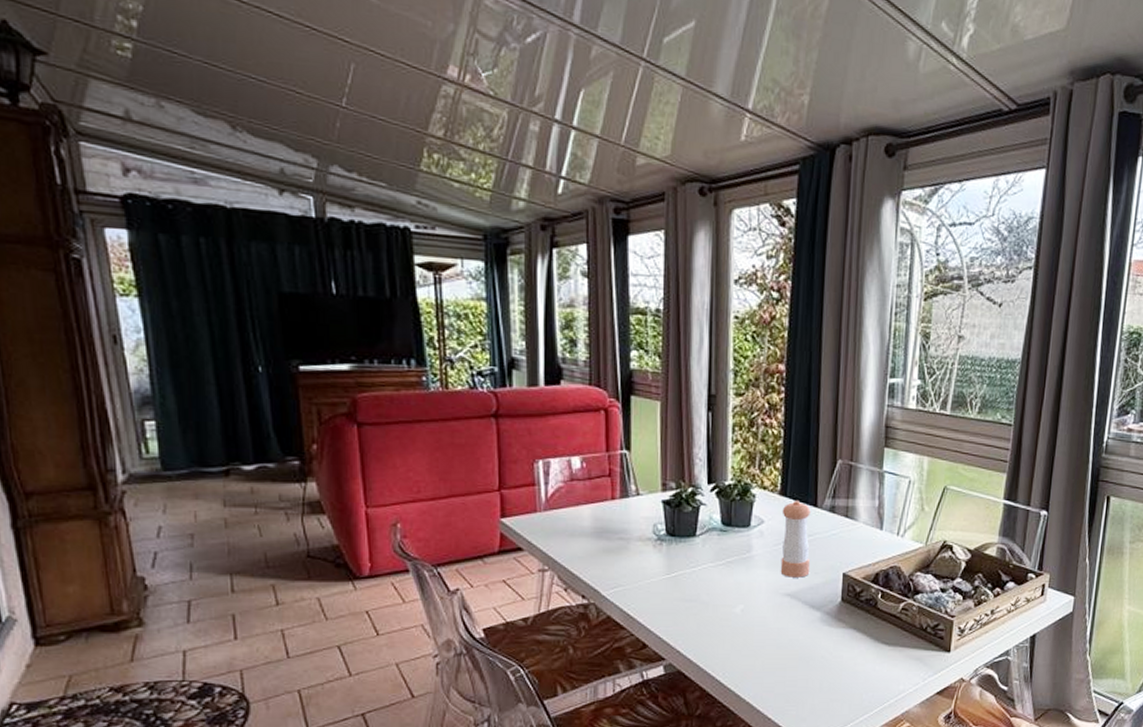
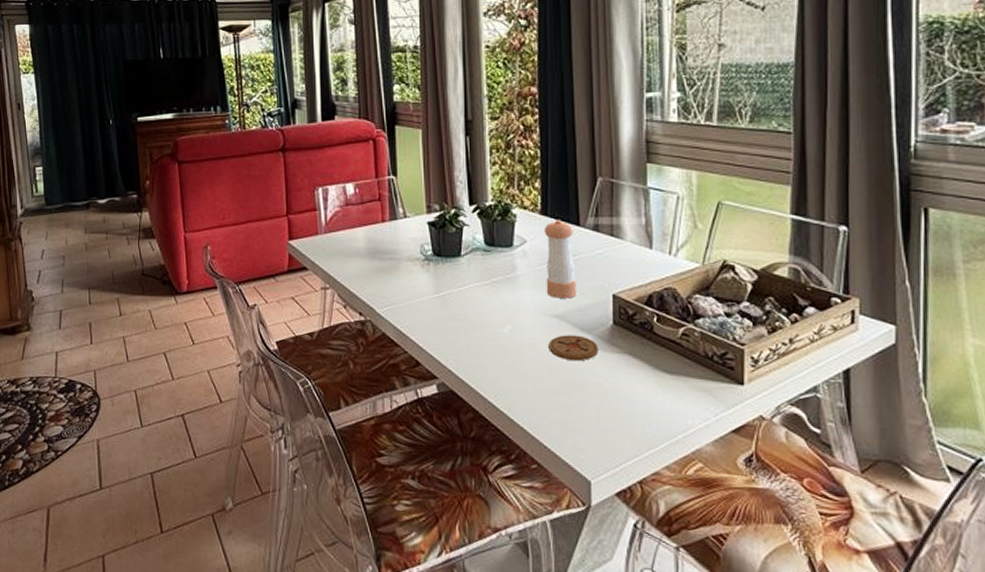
coaster: none [779,612,826,637] -> present [549,335,598,362]

